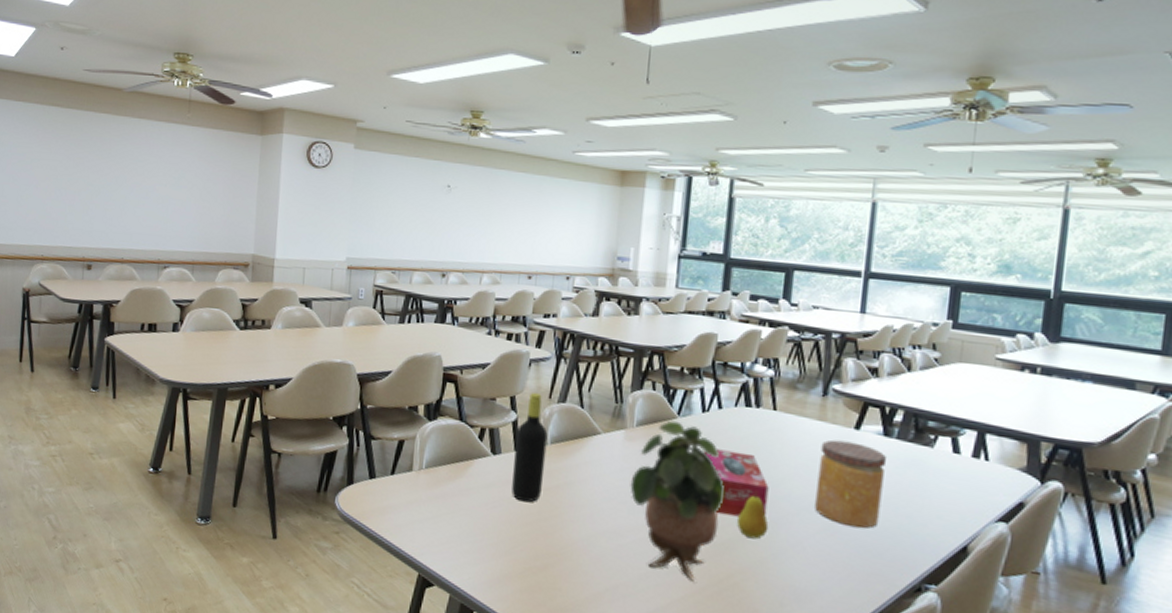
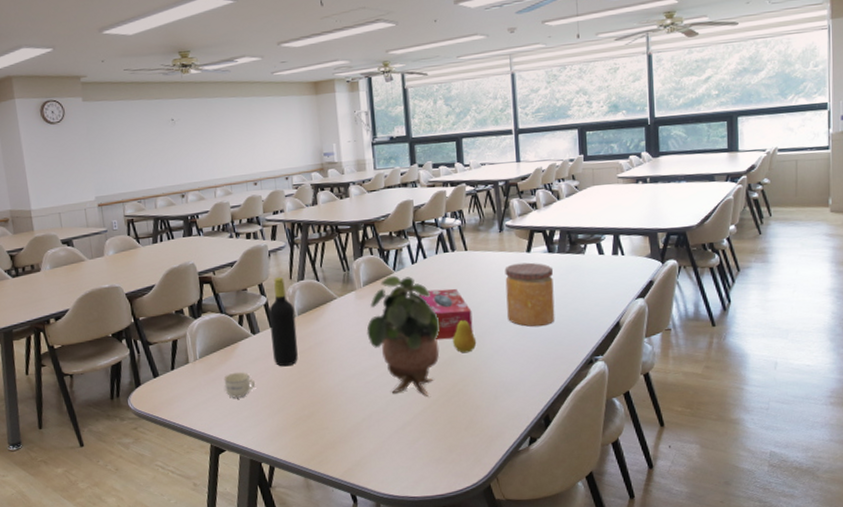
cup: none [447,494,485,527] -> present [224,371,256,398]

